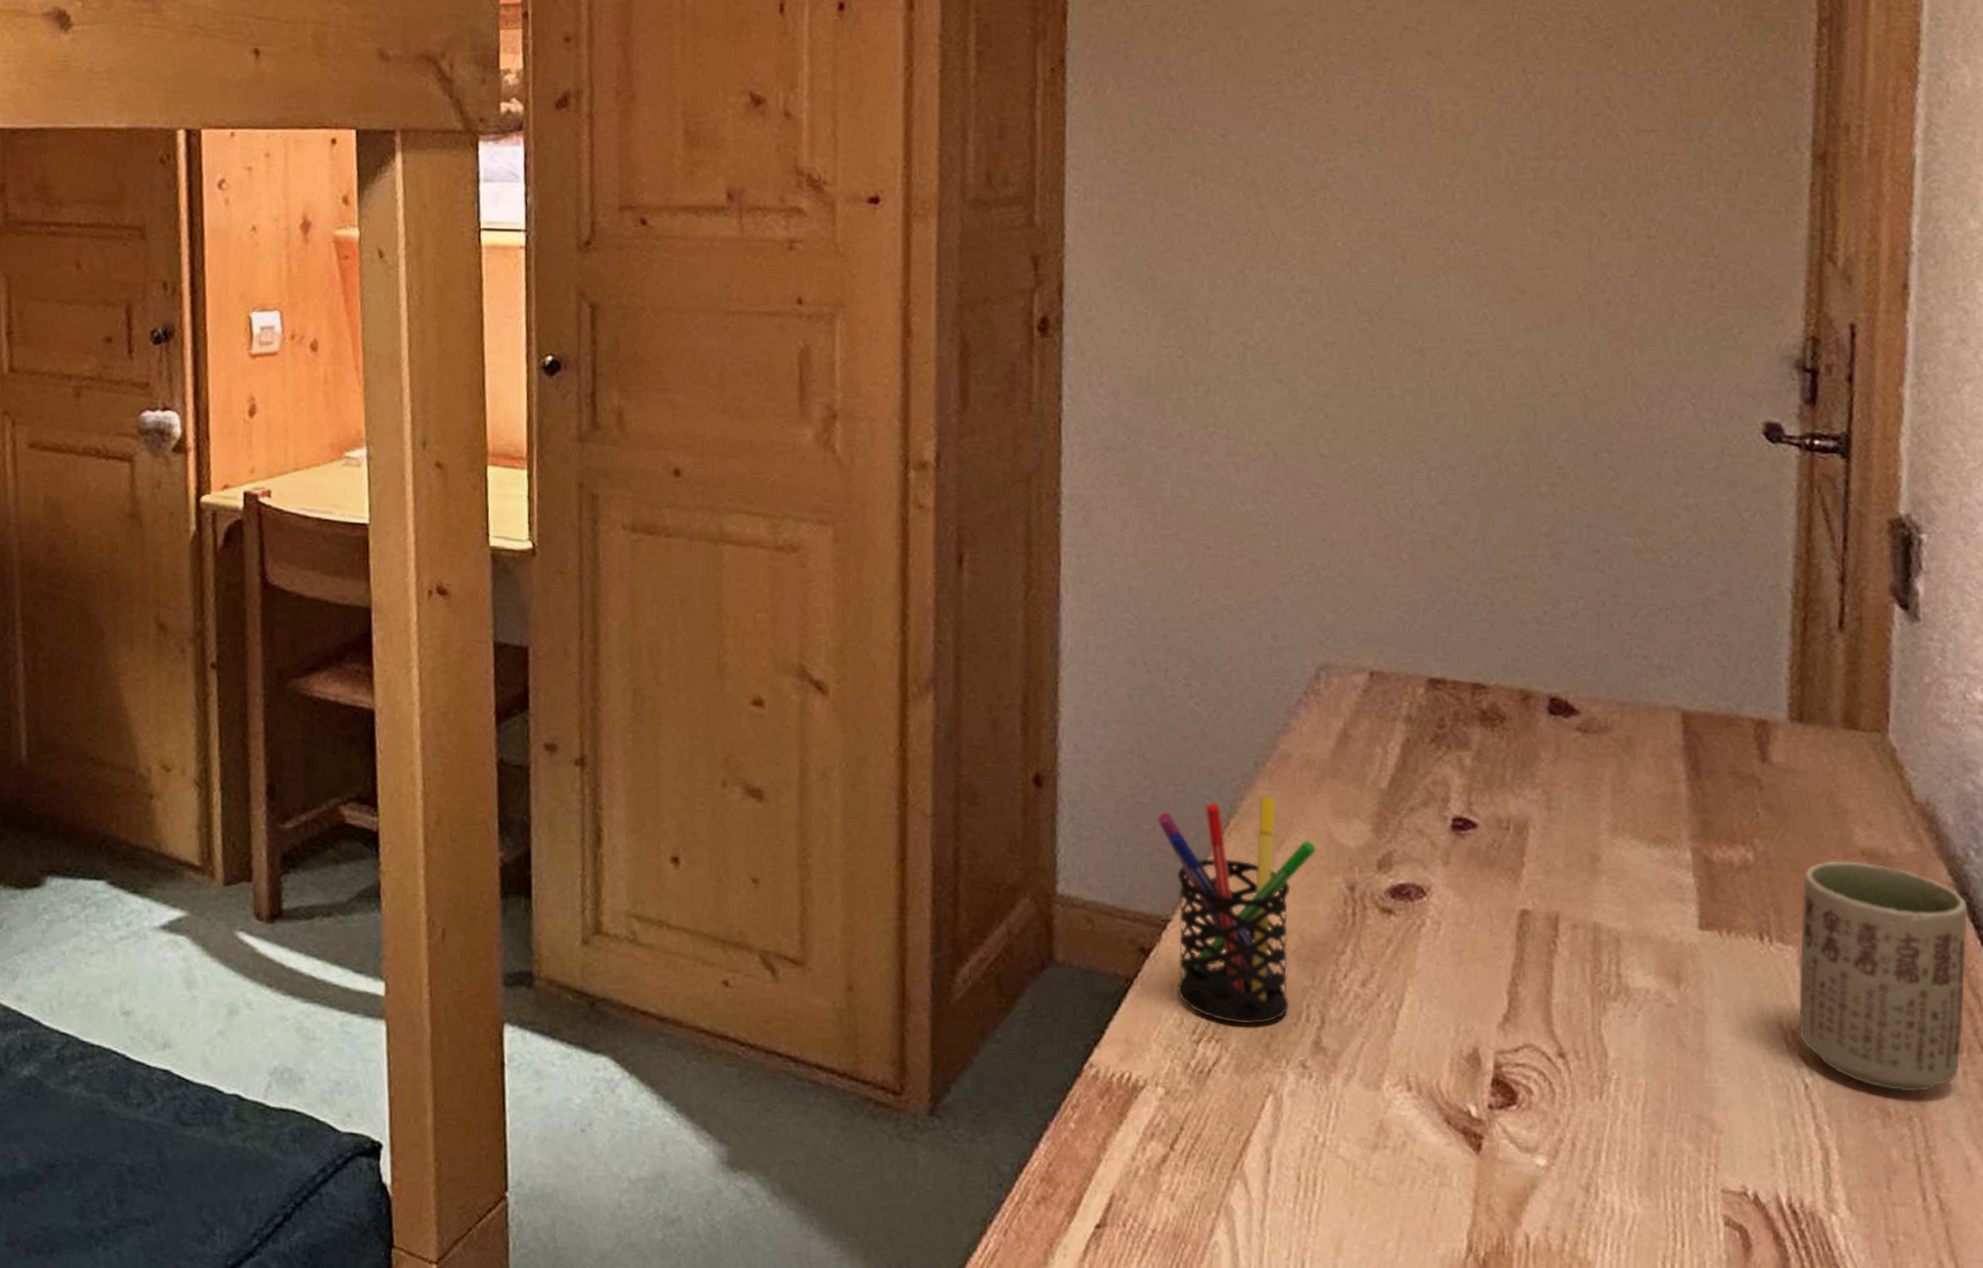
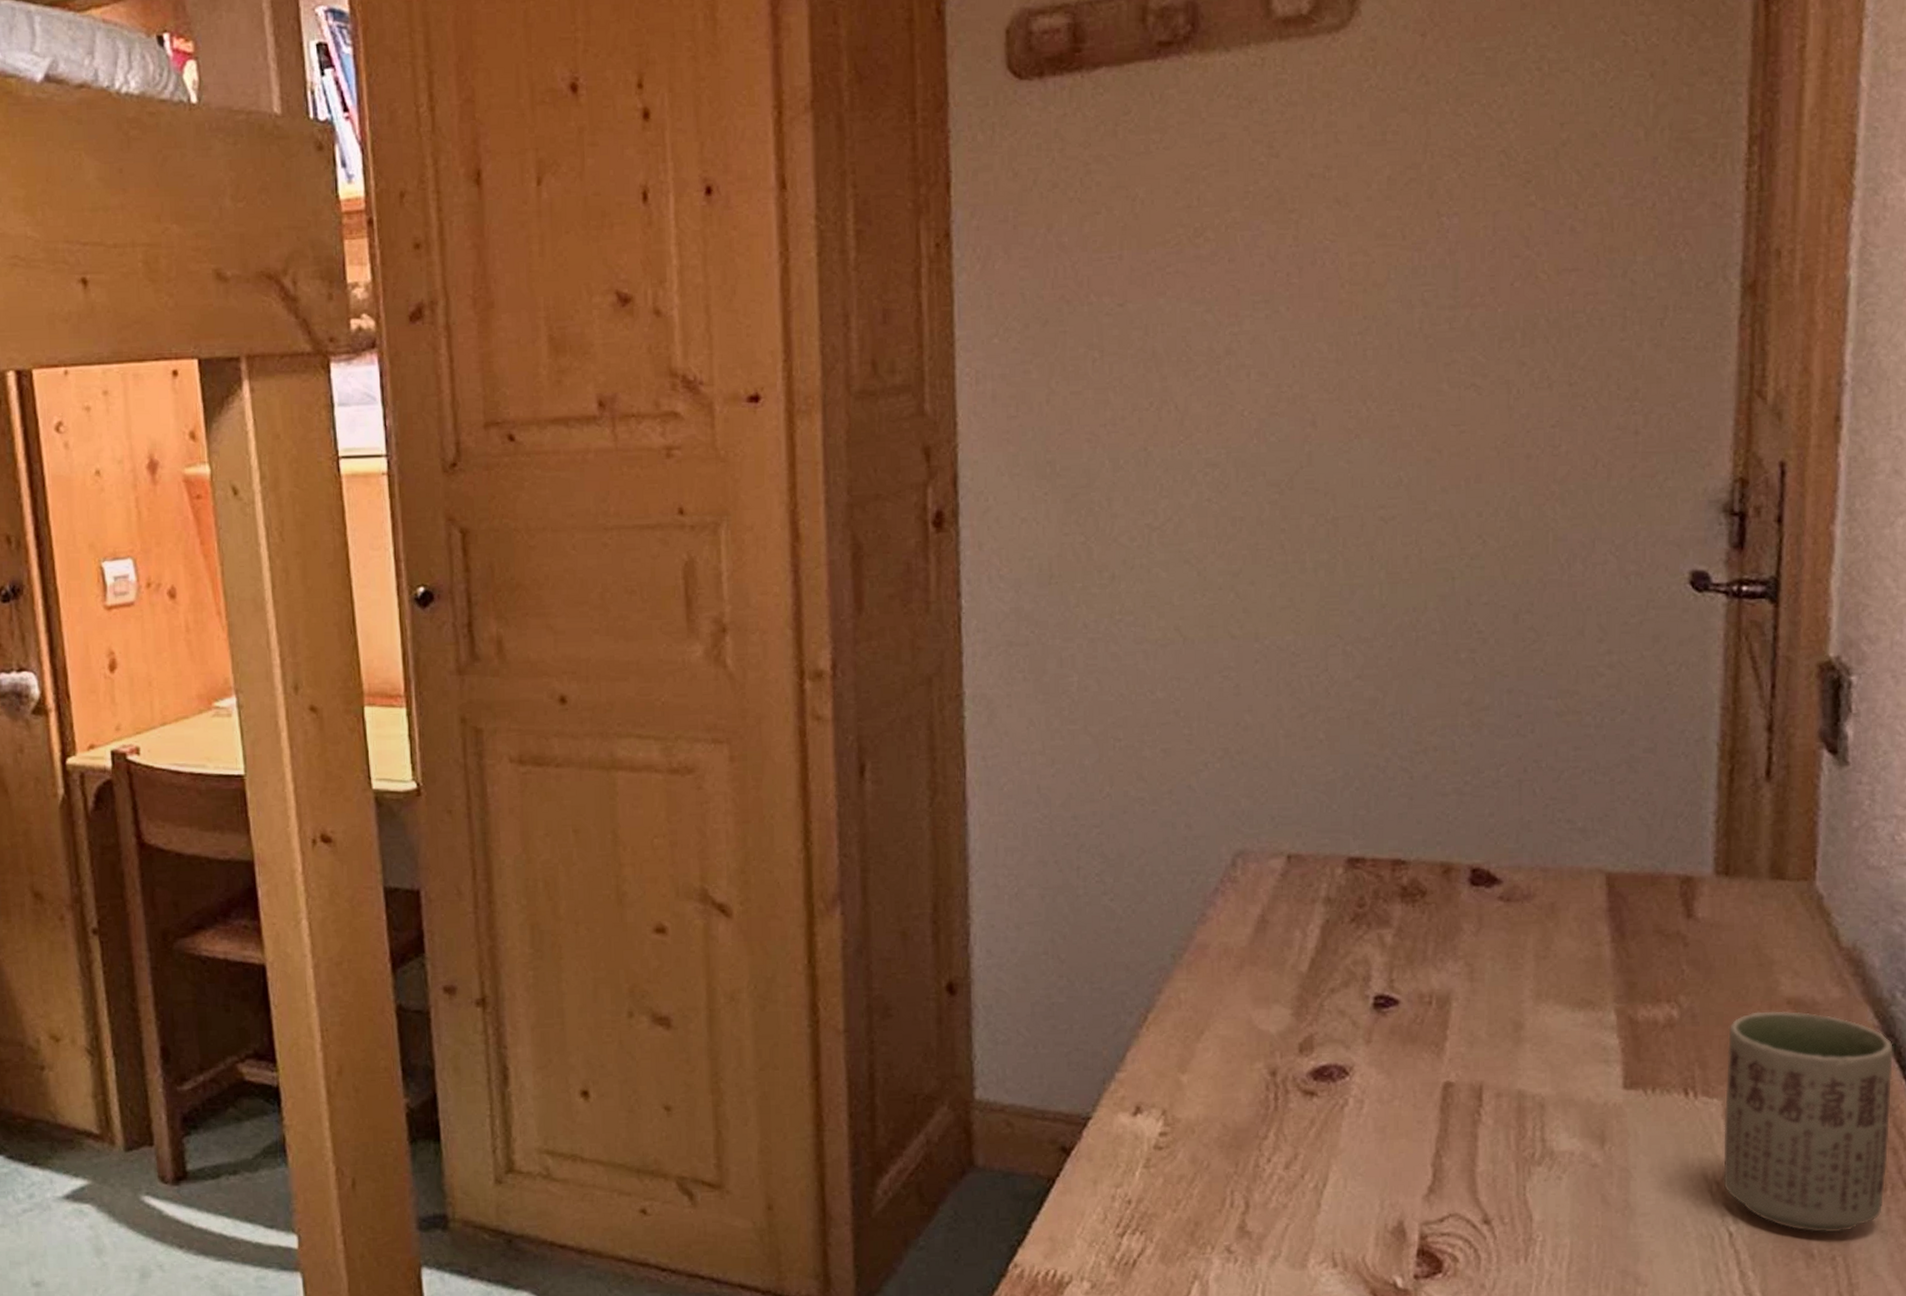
pen holder: present [1157,795,1317,1024] -> none [1074,986,1237,1215]

